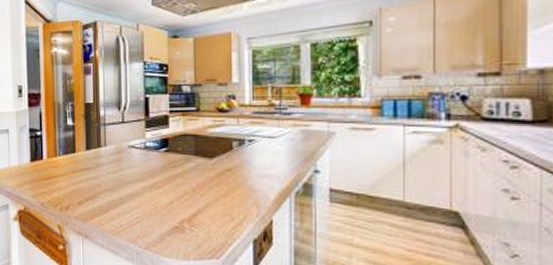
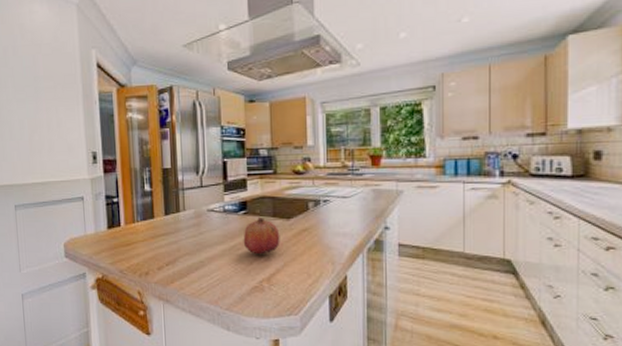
fruit: none [164,156,202,194] -> present [243,218,280,255]

